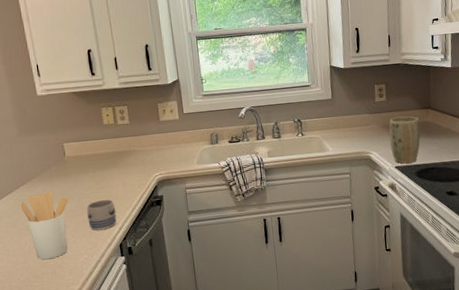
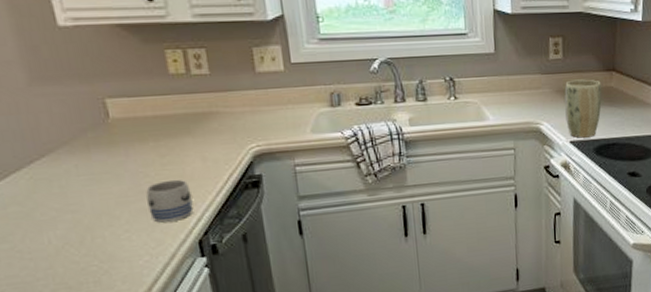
utensil holder: present [20,191,69,260] -> none [37,168,119,265]

